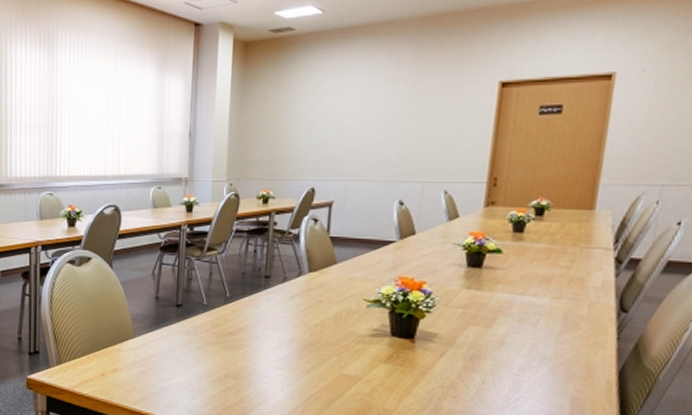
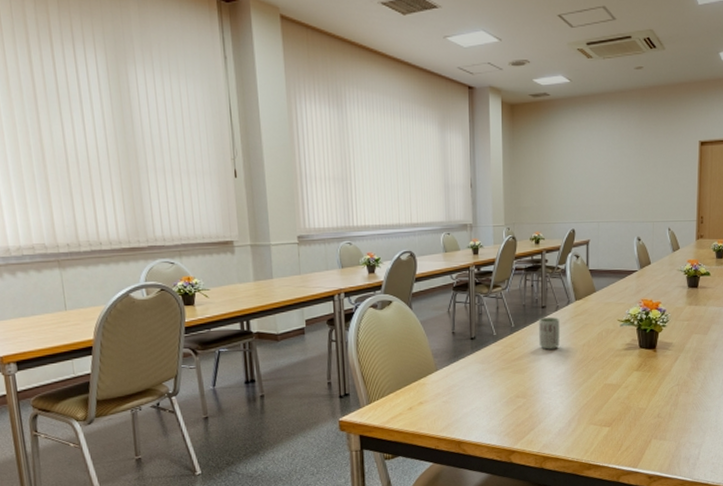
cup: none [259,288,287,327] -> present [539,317,560,350]

